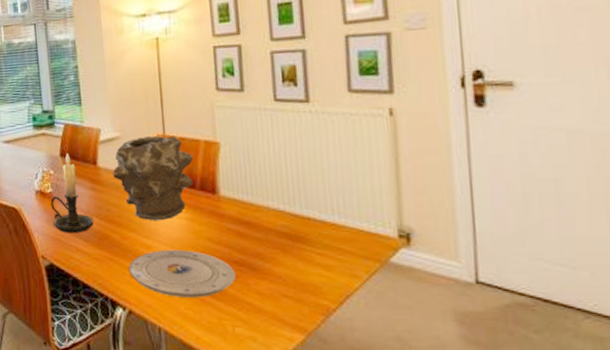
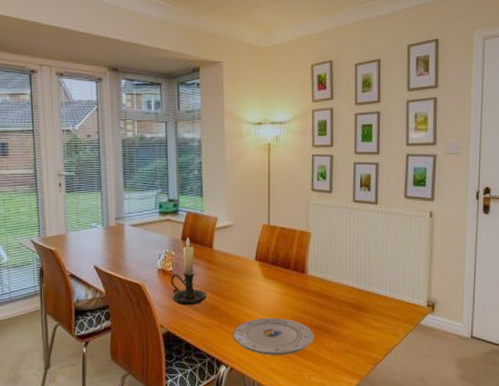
vase: present [113,135,193,221] -> none [225,225,290,295]

